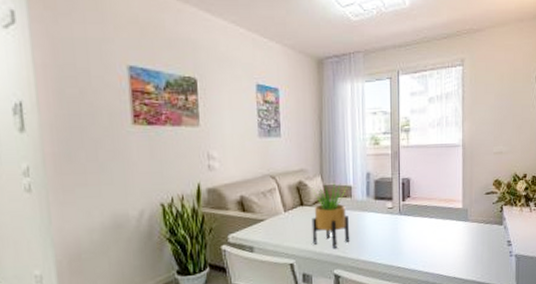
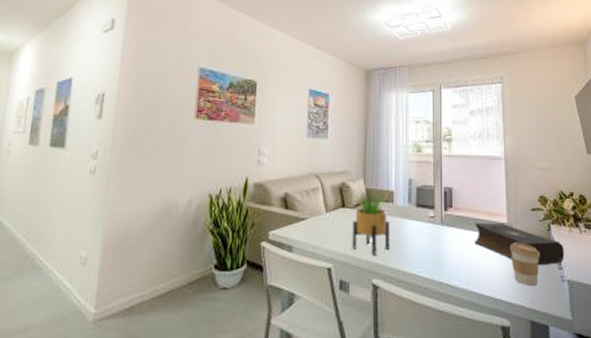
book: none [431,208,514,245] -> present [474,222,565,266]
coffee cup: none [464,224,492,263] -> present [509,242,541,287]

